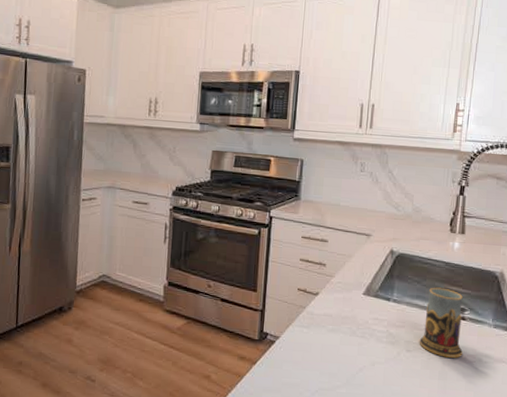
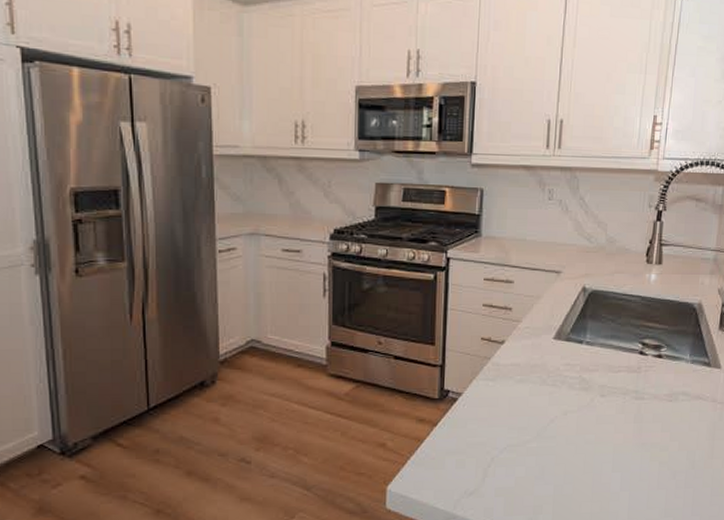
mug: present [419,287,463,358] -> none [613,325,659,399]

